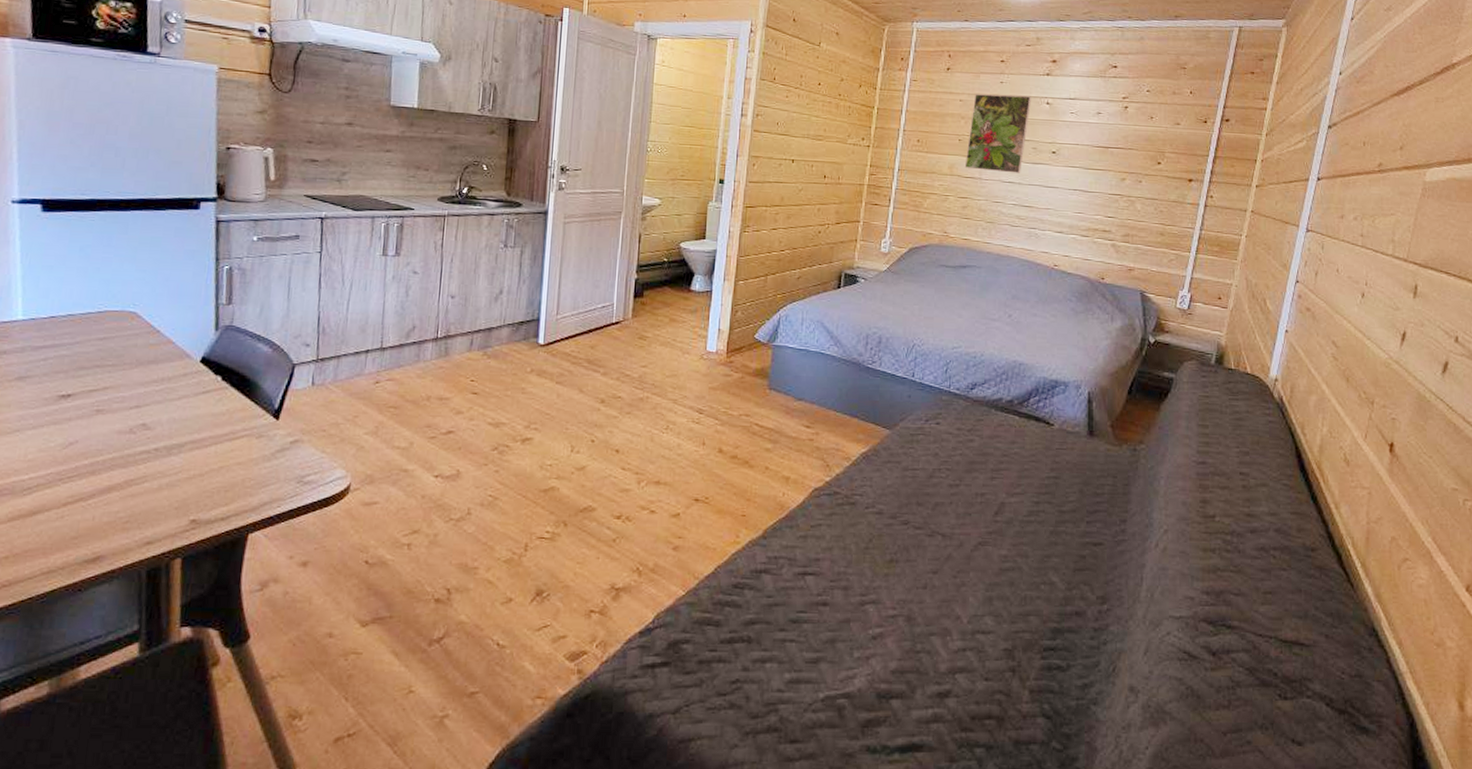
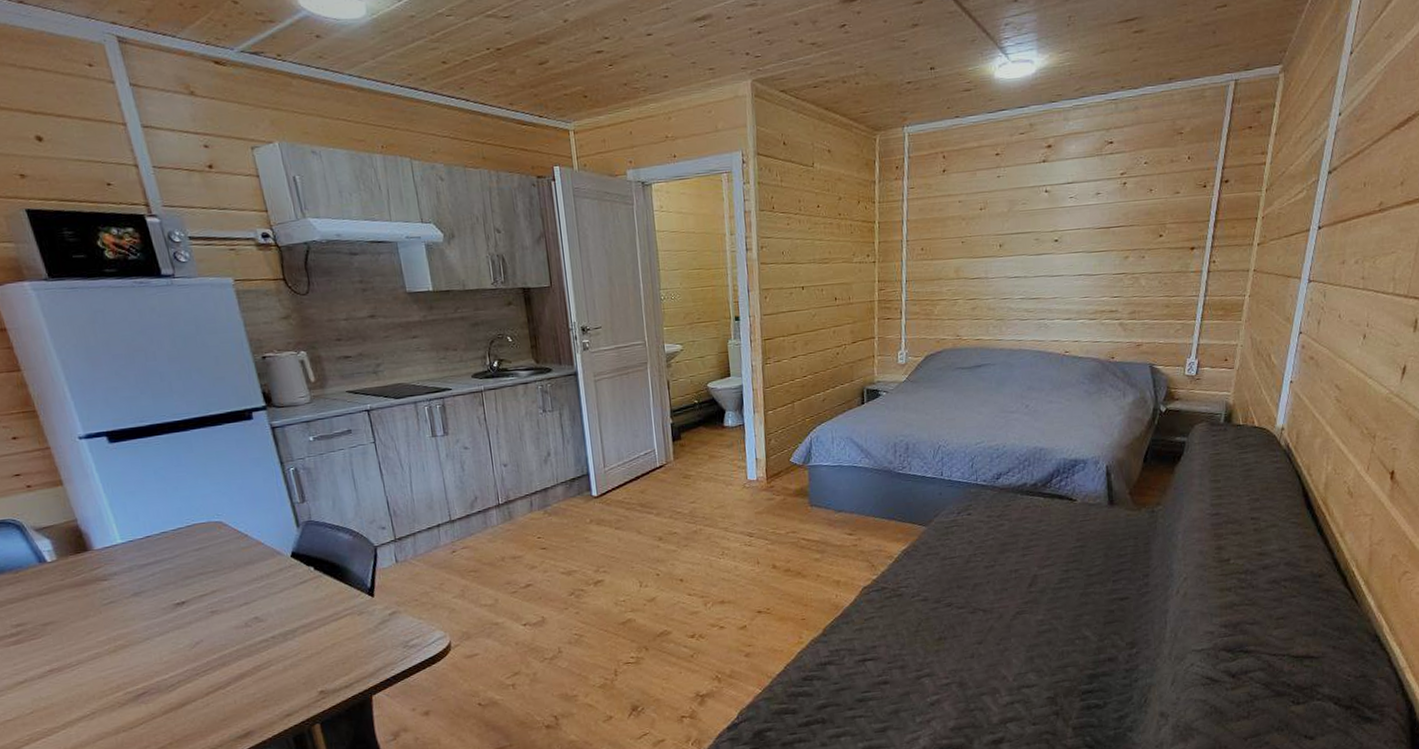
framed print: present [964,94,1032,173] -> none [970,186,1030,270]

